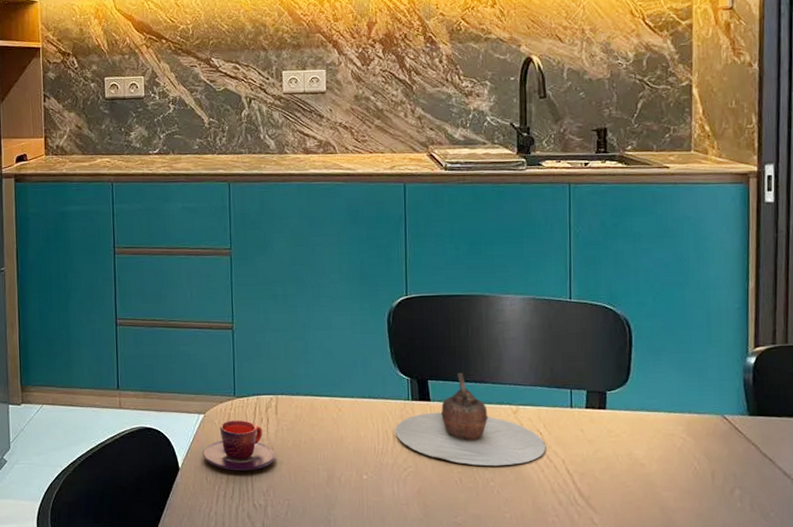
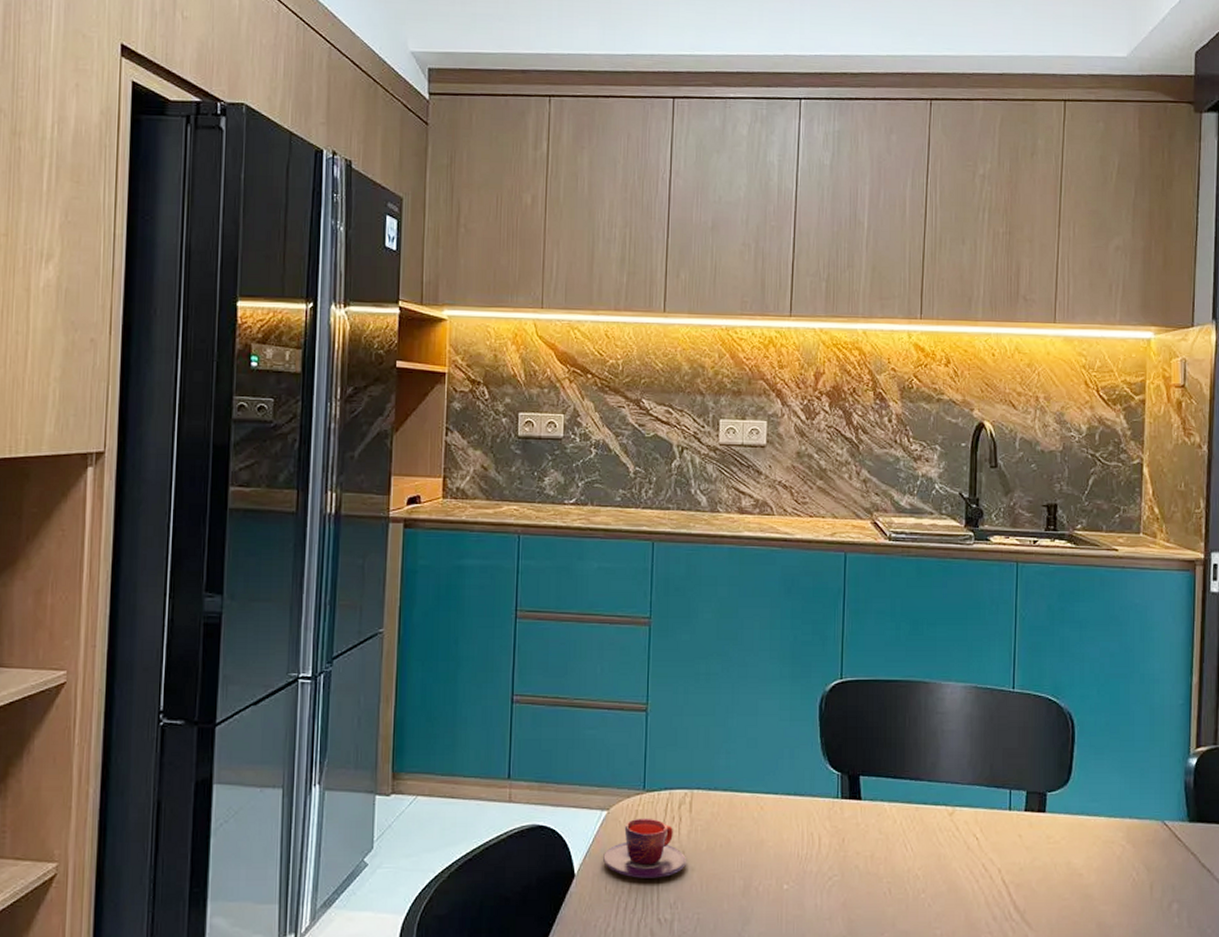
teapot: present [395,373,545,466] -> none [821,768,981,876]

